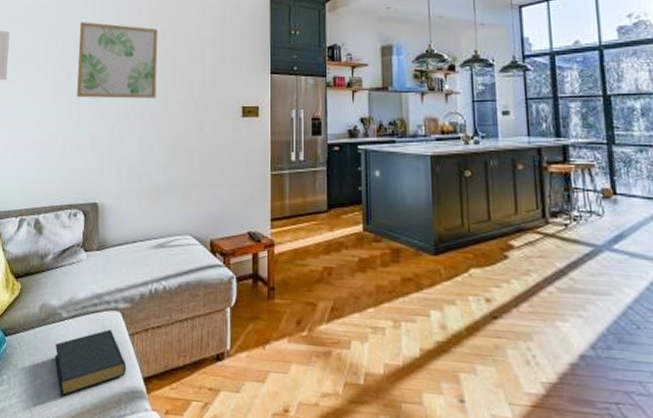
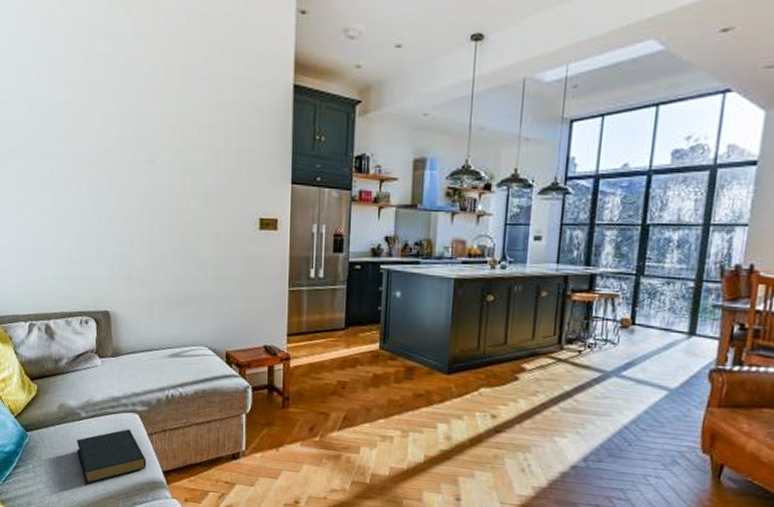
wall art: present [77,22,158,99] -> none [76,113,166,205]

